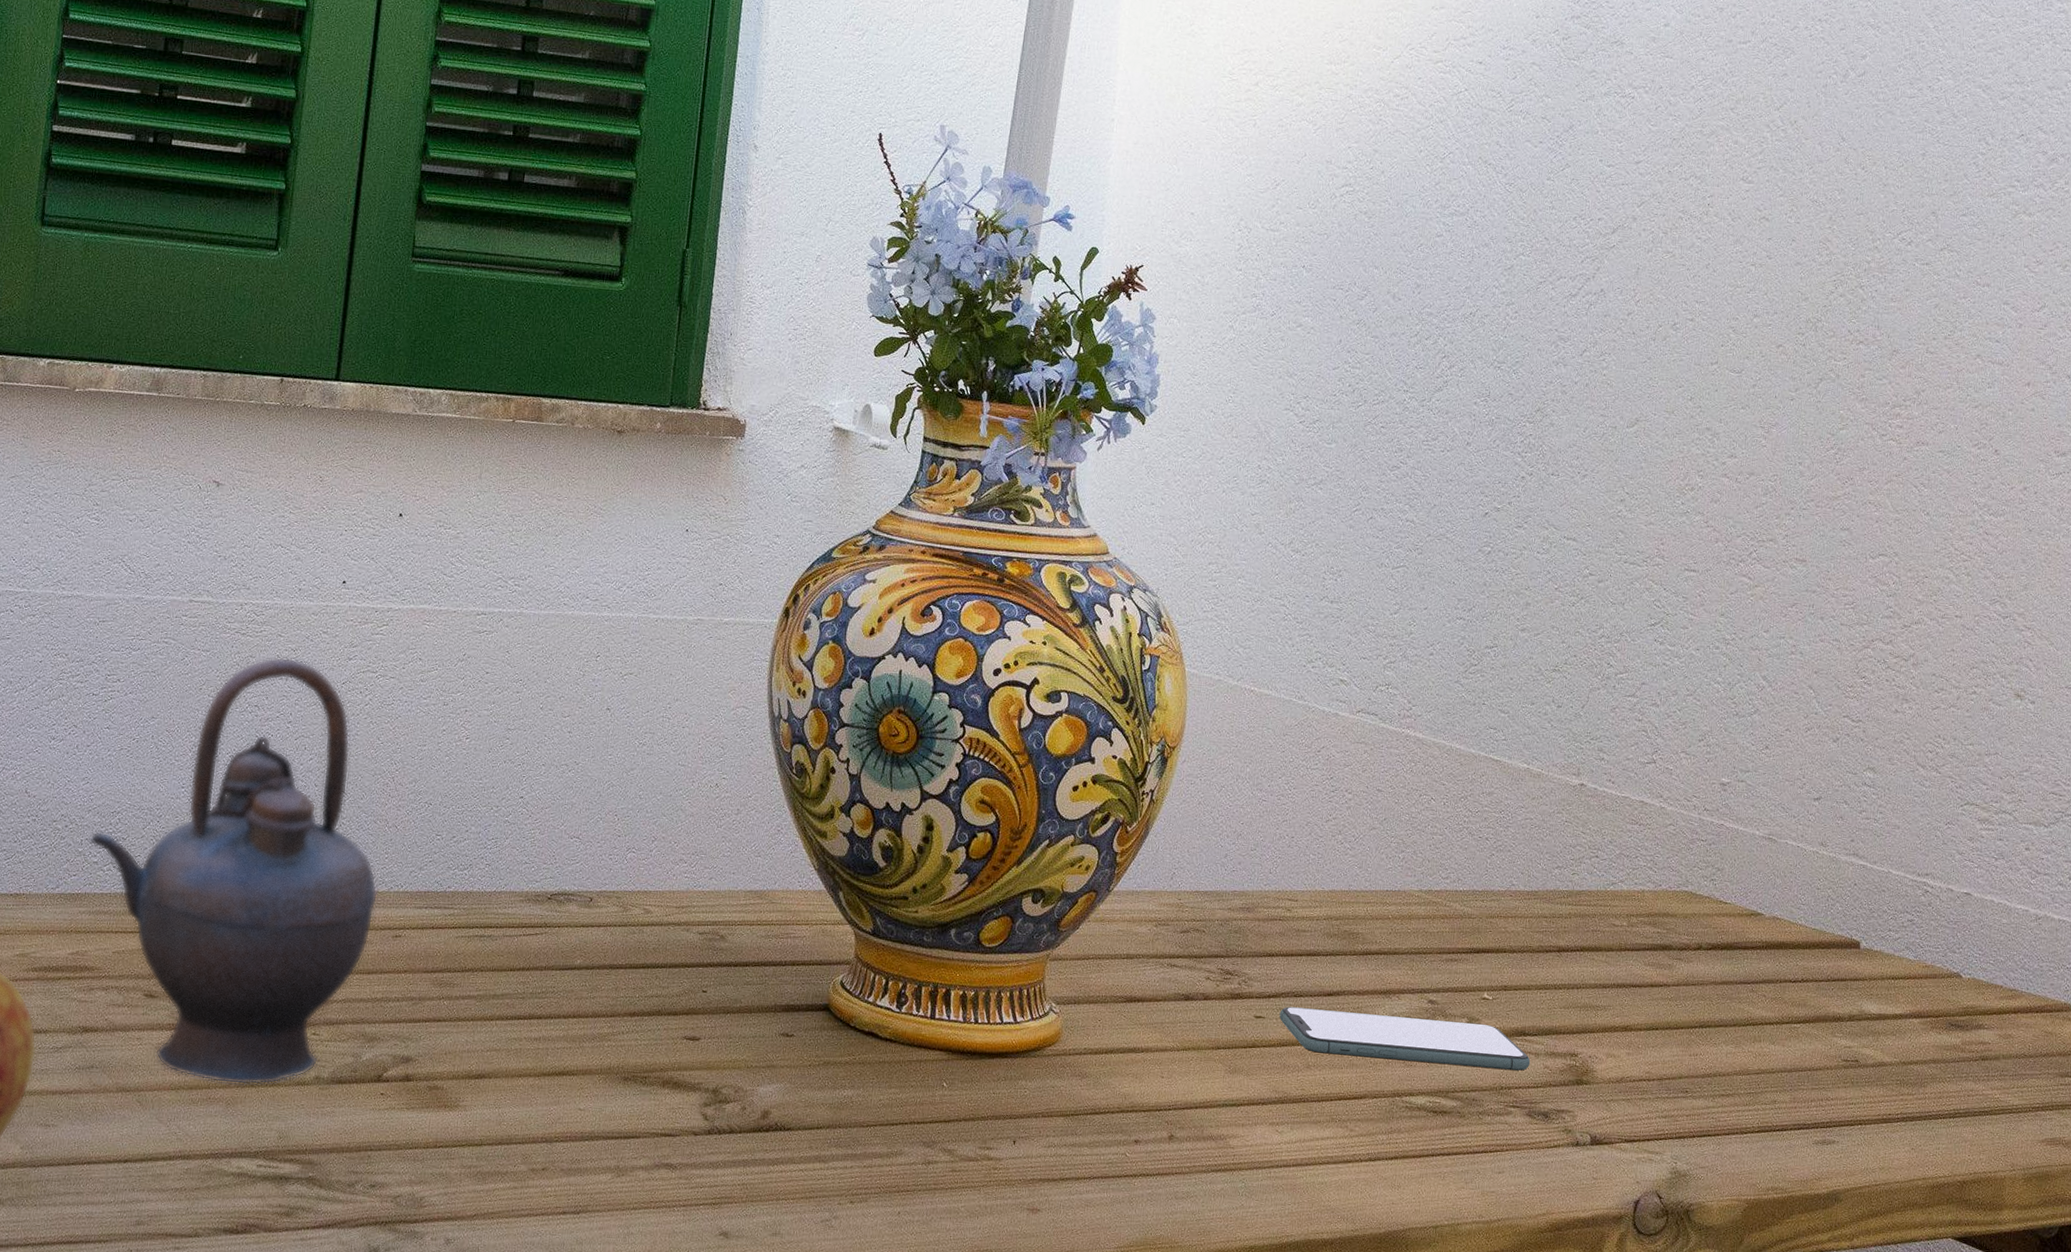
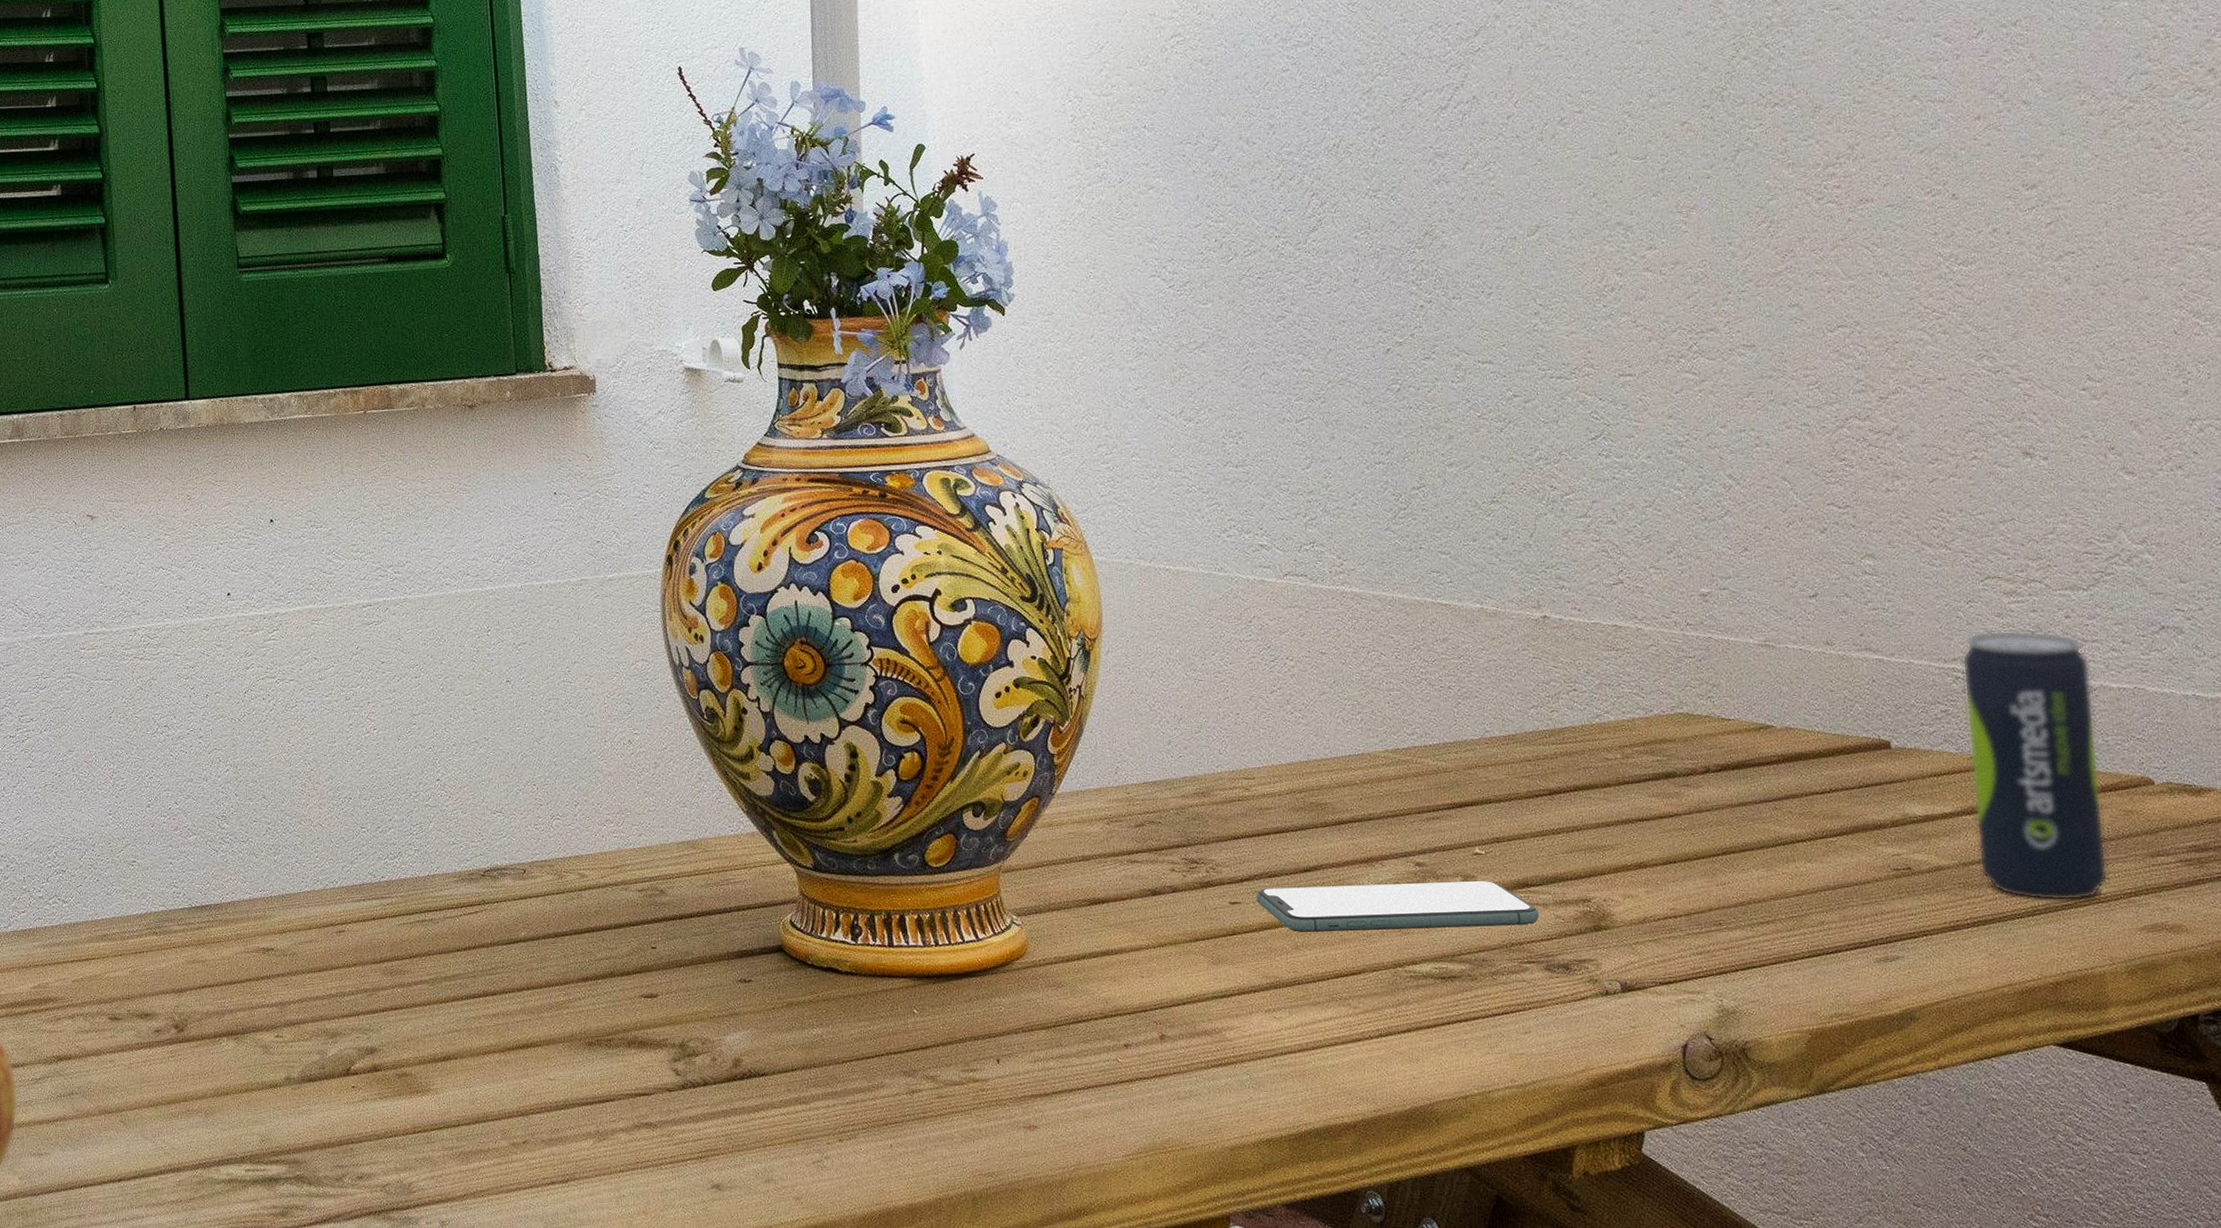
teapot: present [88,657,378,1085] -> none [30,675,316,1095]
beverage can: none [1916,852,2039,1109] -> present [1962,630,2108,901]

